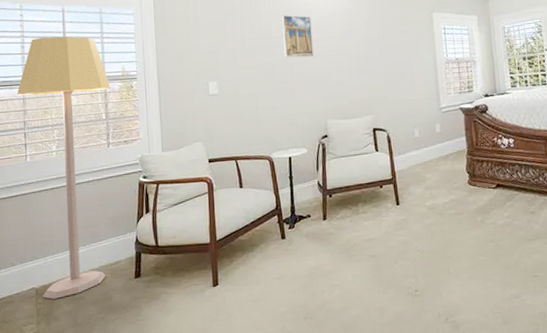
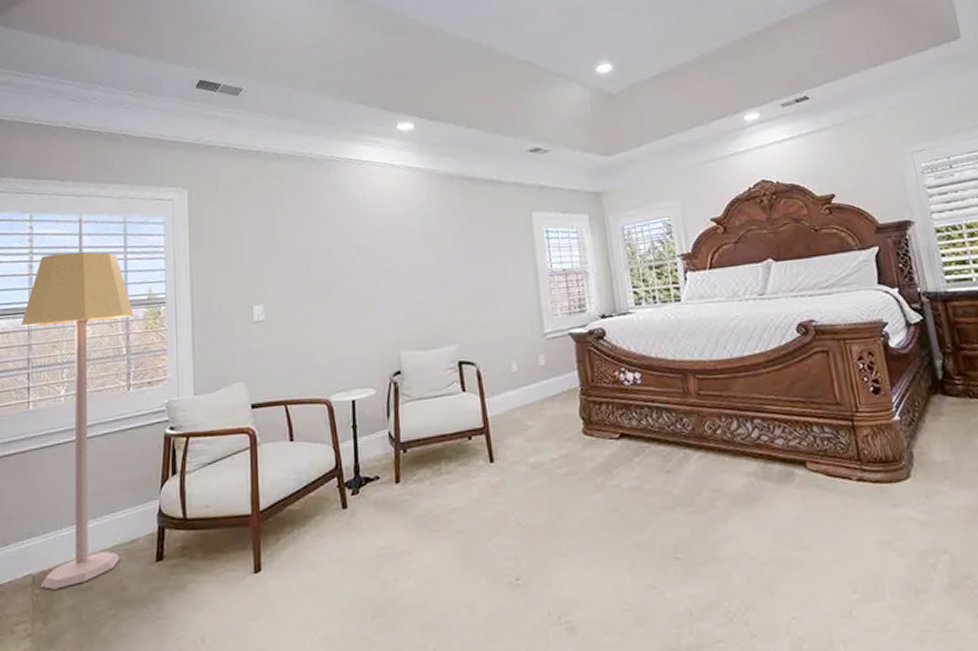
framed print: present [281,15,314,58] -> none [343,219,383,274]

